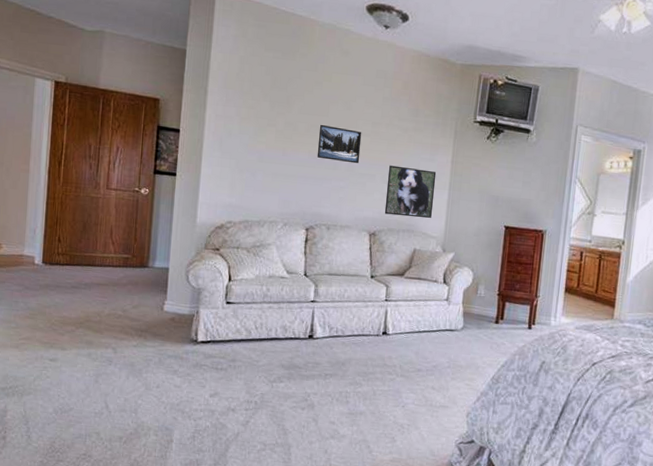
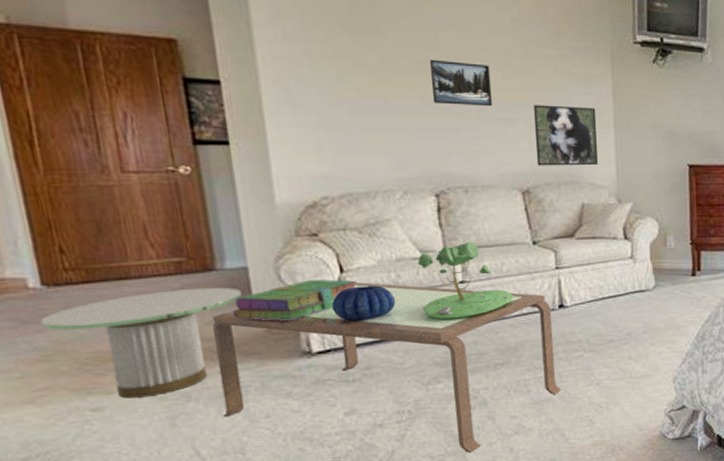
side table: none [36,278,161,356] -> present [41,287,242,399]
coffee table: none [129,290,377,447] -> present [212,282,561,453]
stack of books: none [152,283,239,314] -> present [232,279,357,321]
decorative bowl: none [218,293,263,322] -> present [331,285,396,322]
potted flower: none [280,269,349,331] -> present [417,242,513,320]

